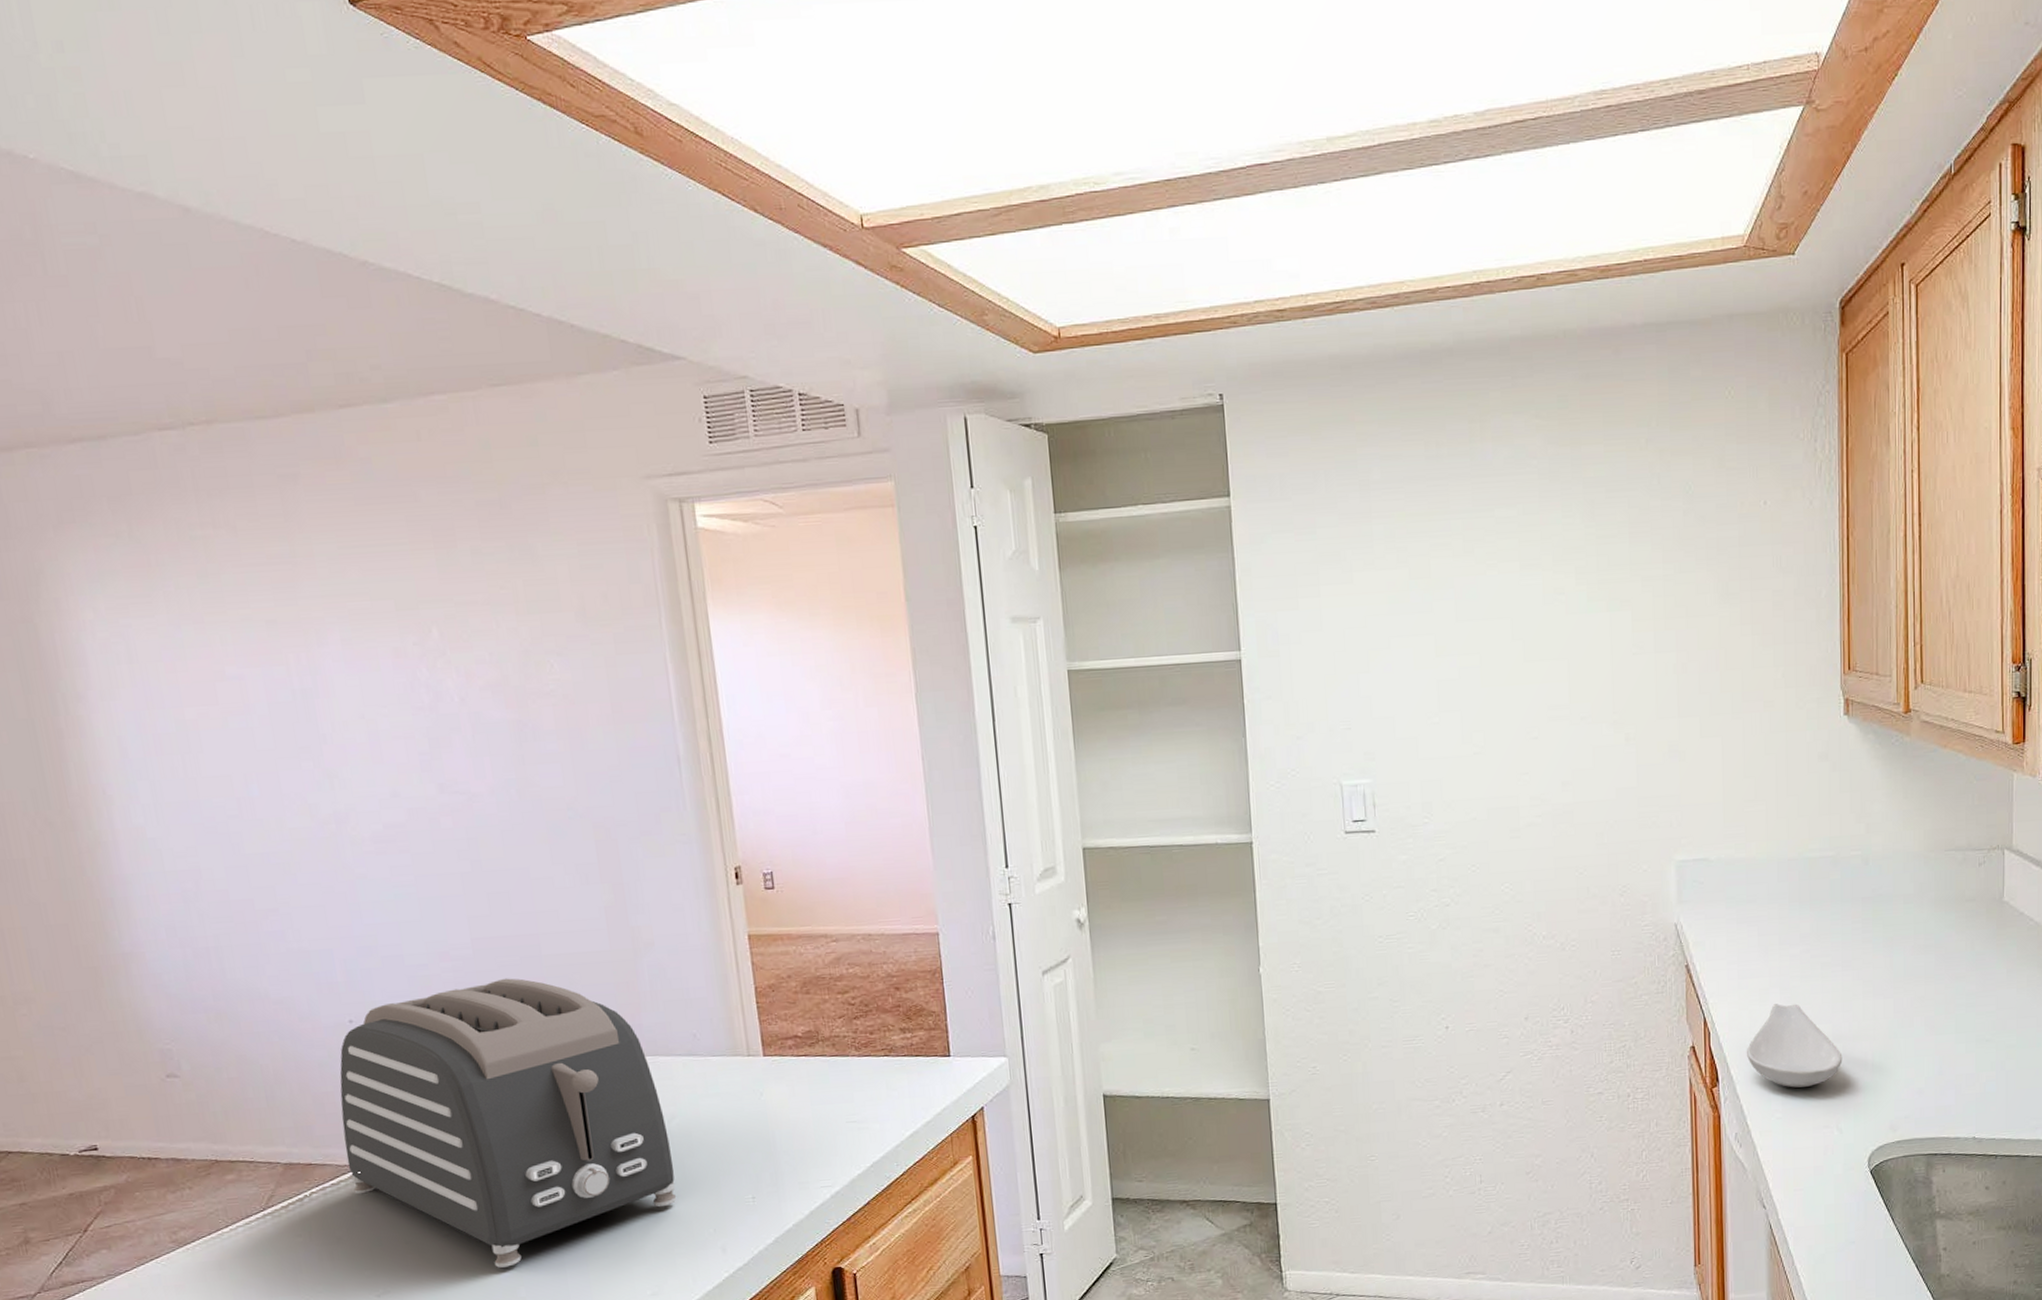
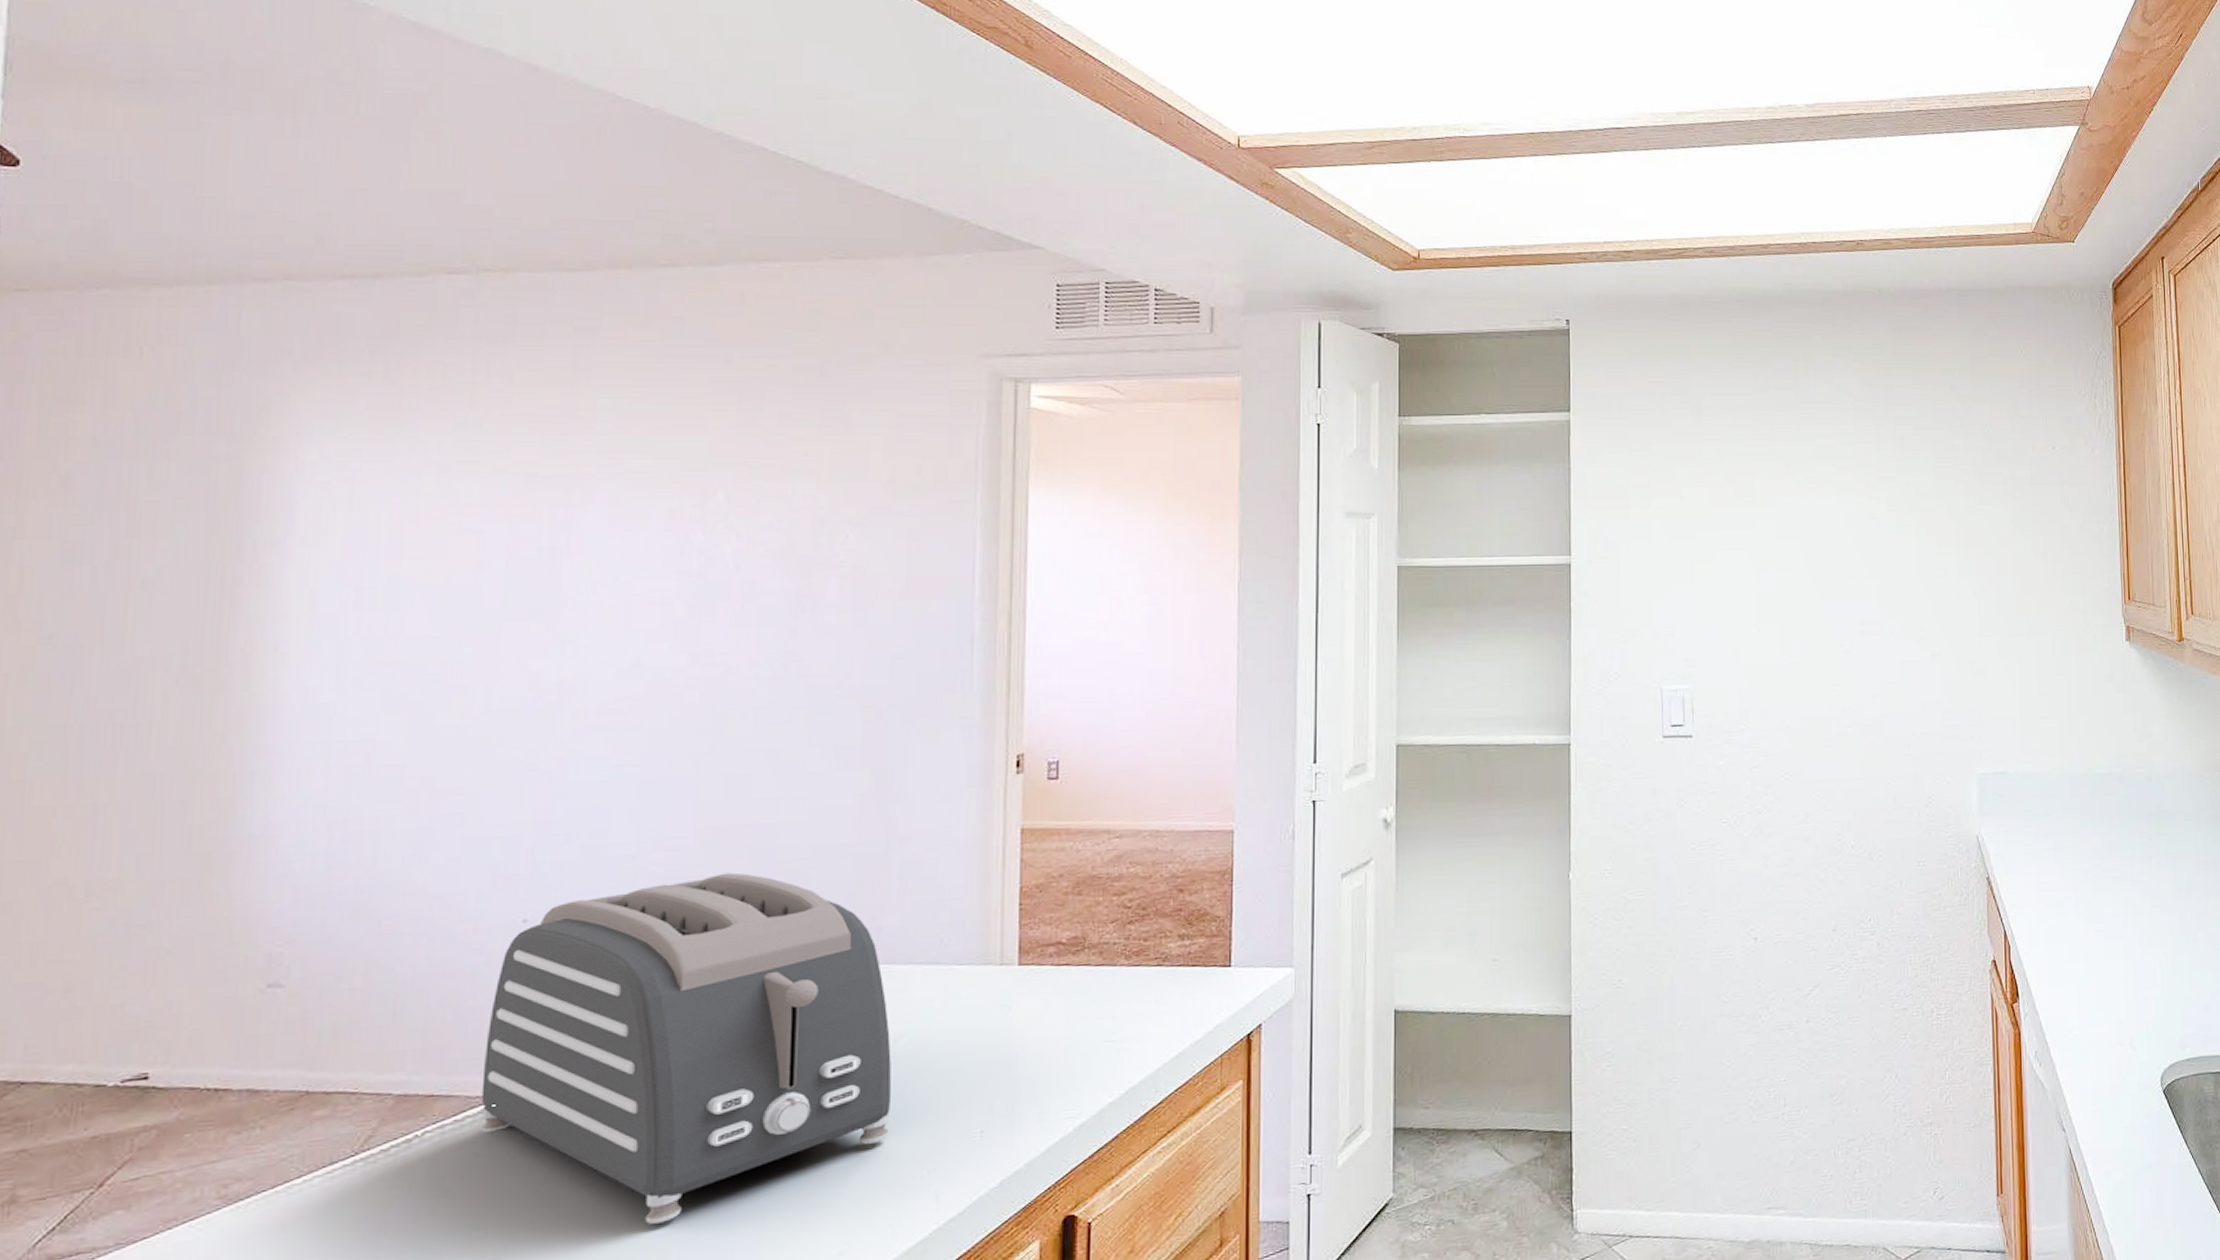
spoon rest: present [1746,1004,1843,1088] -> none [2044,917,2134,1004]

